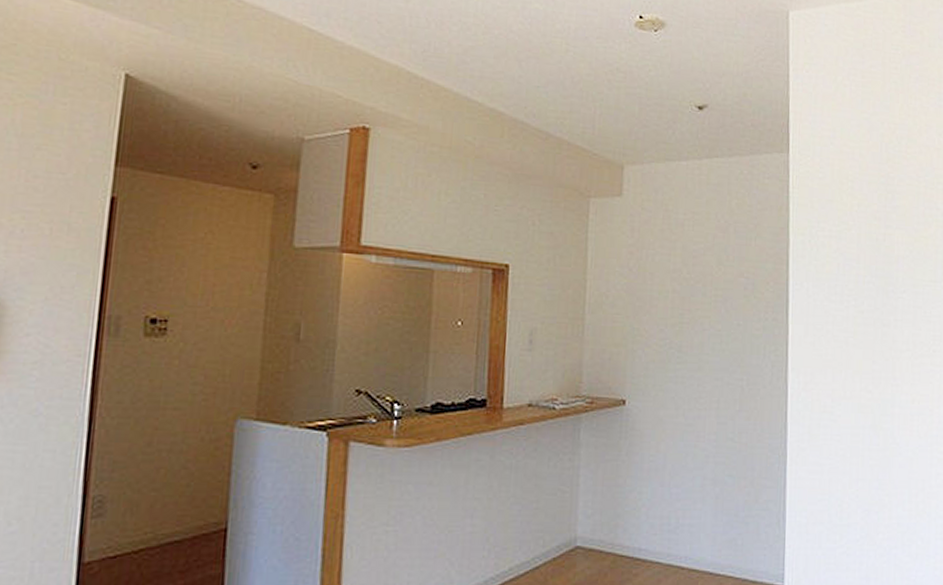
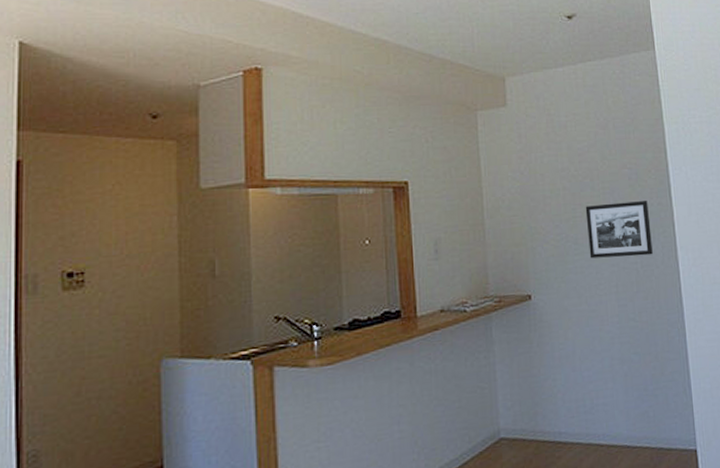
picture frame: none [693,312,762,373] -> present [585,201,653,259]

